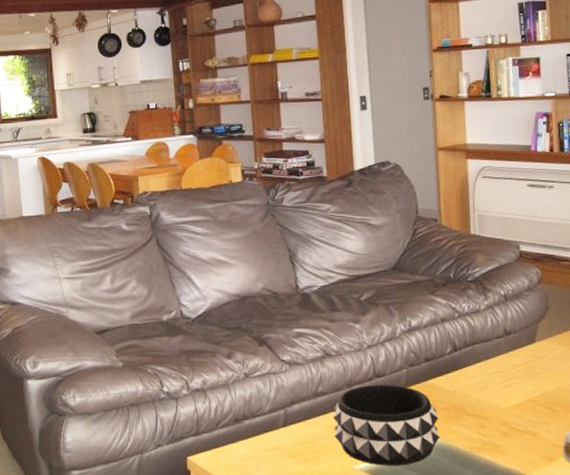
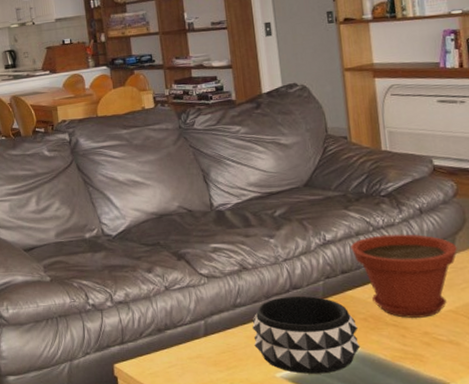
plant pot: none [435,321,539,408] -> present [350,233,458,318]

